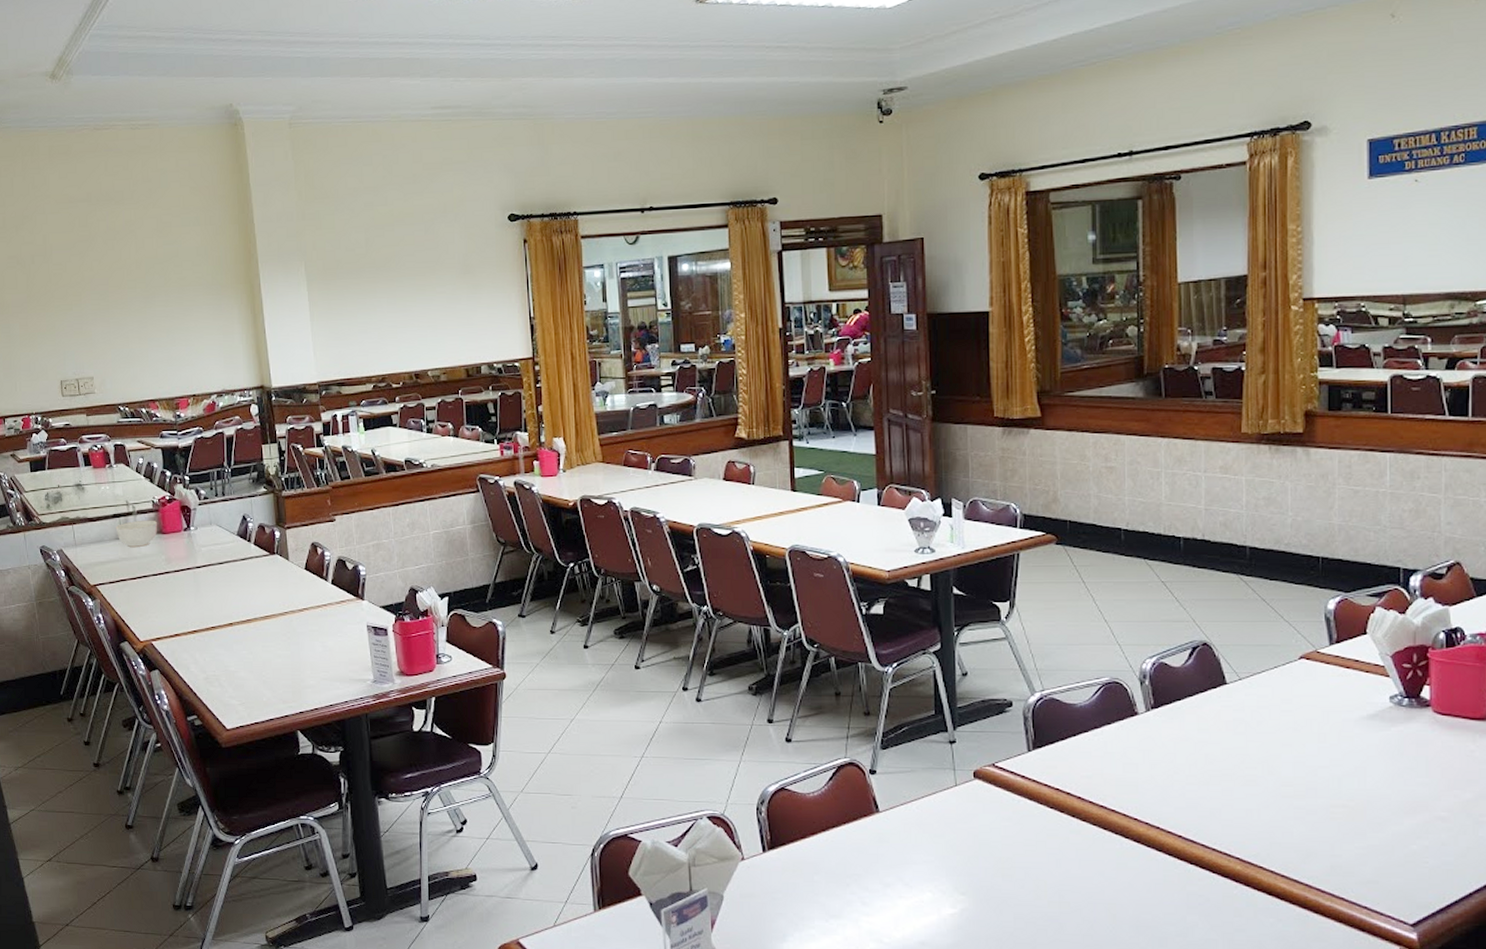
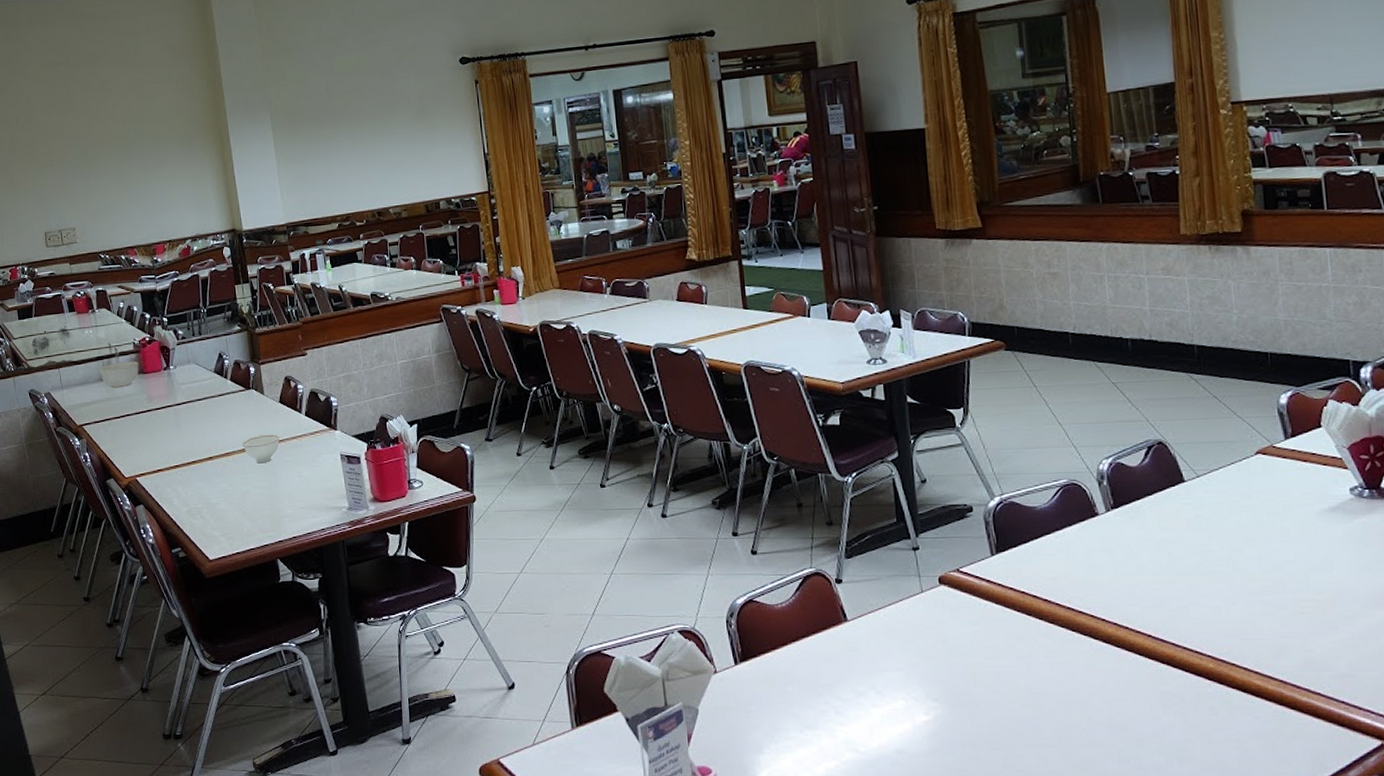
bowl: none [264,601,305,632] -> present [242,433,280,464]

